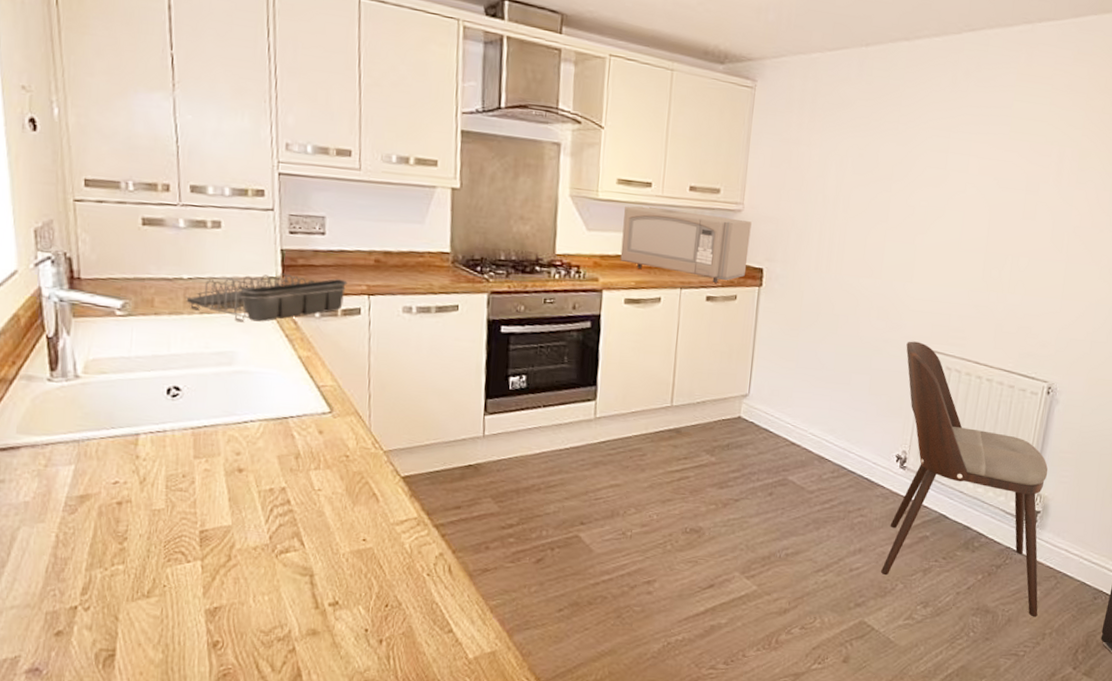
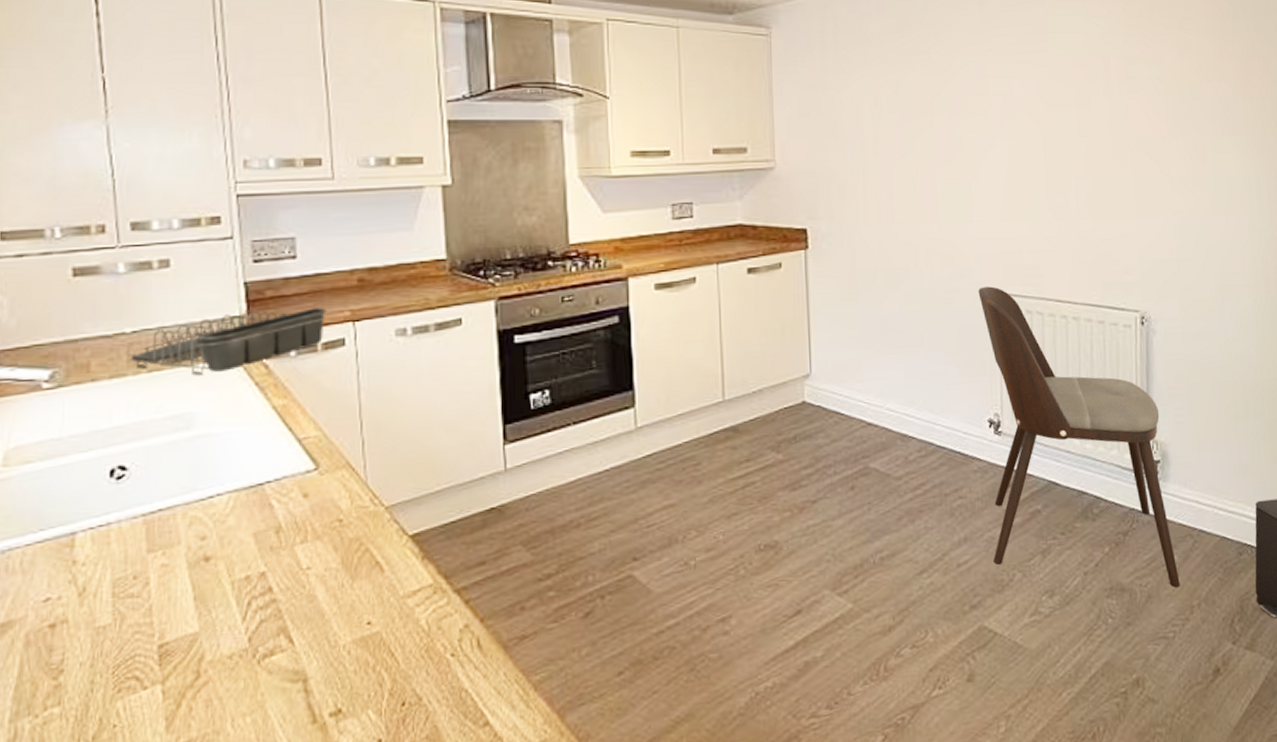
microwave: present [620,205,752,283] -> none [643,176,788,252]

